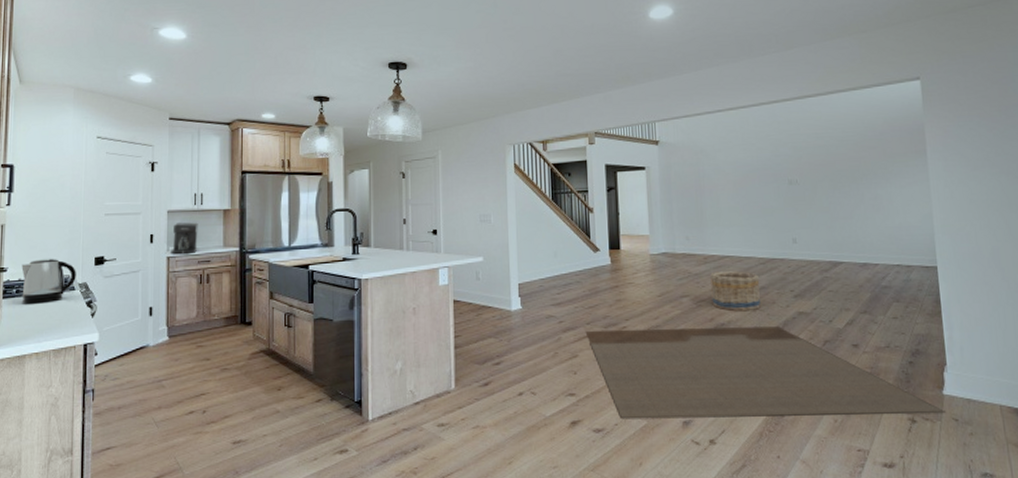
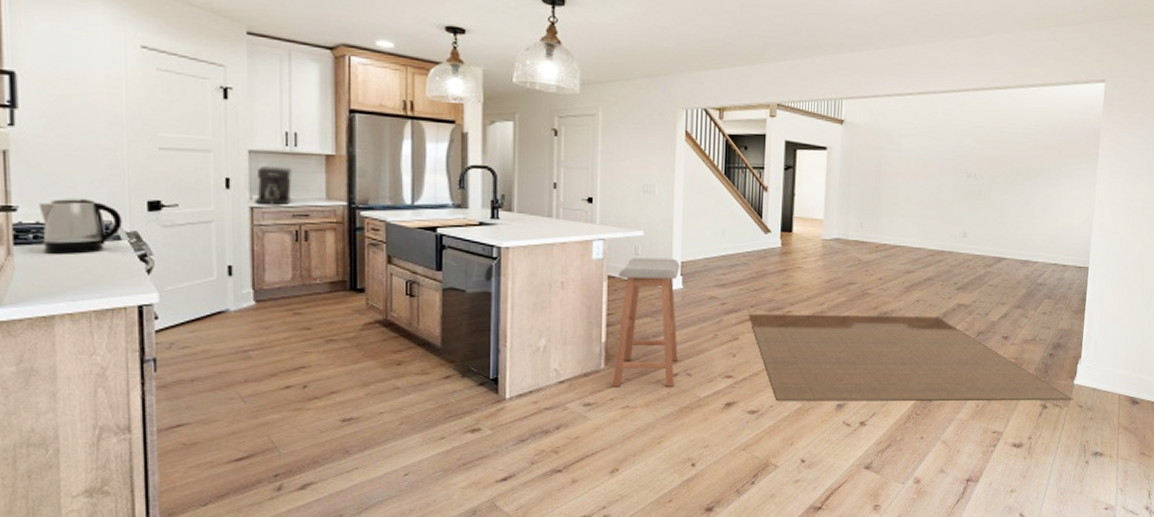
stool: none [463,281,522,407] -> present [613,257,679,387]
basket: present [710,271,761,312] -> none [878,260,927,301]

